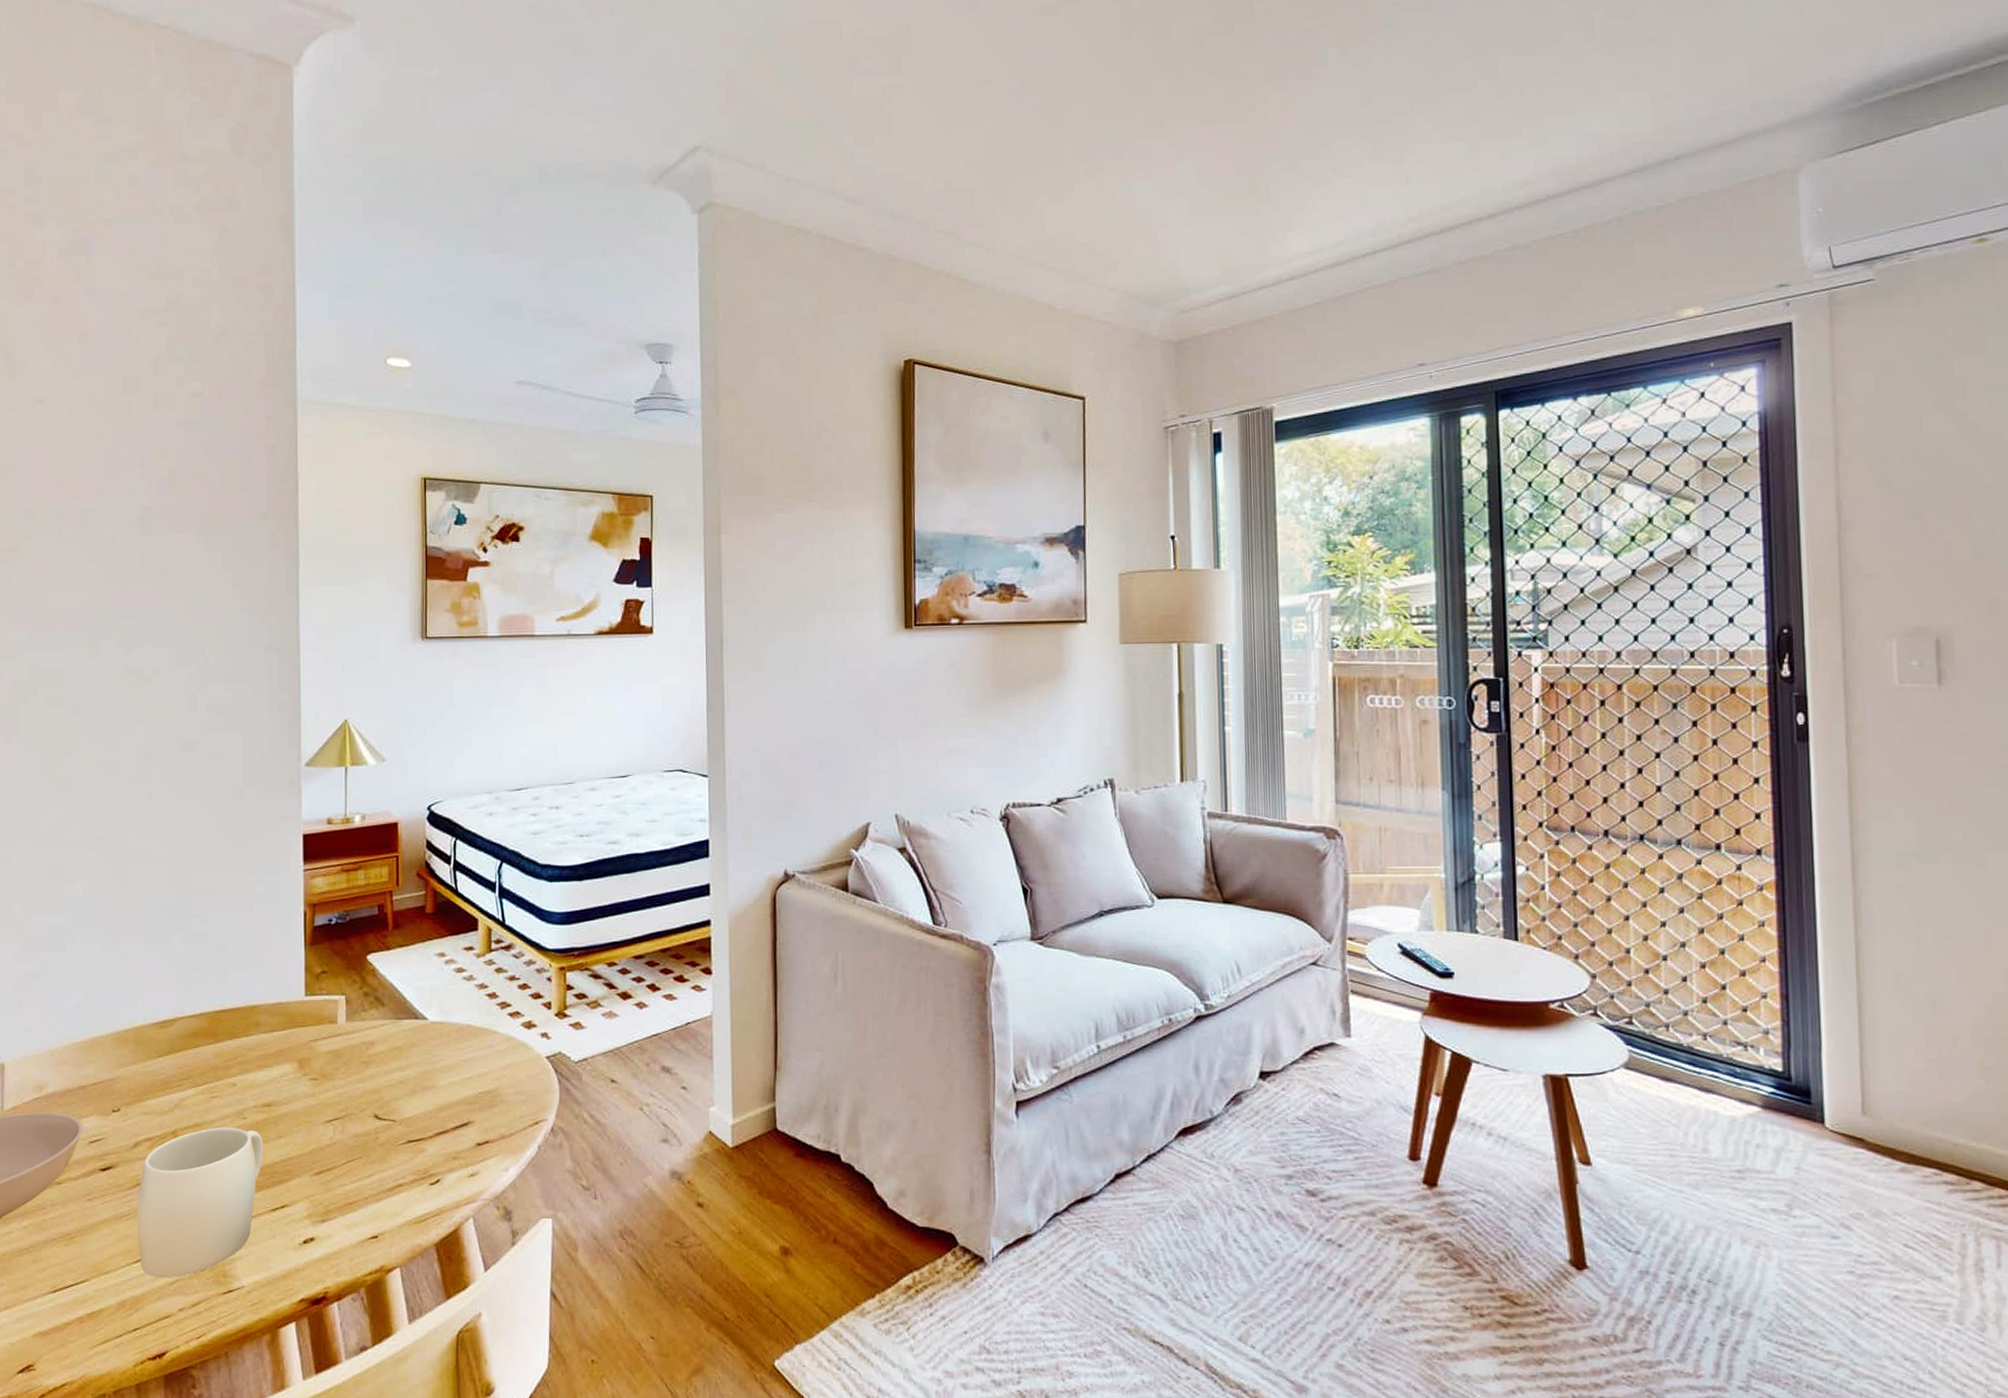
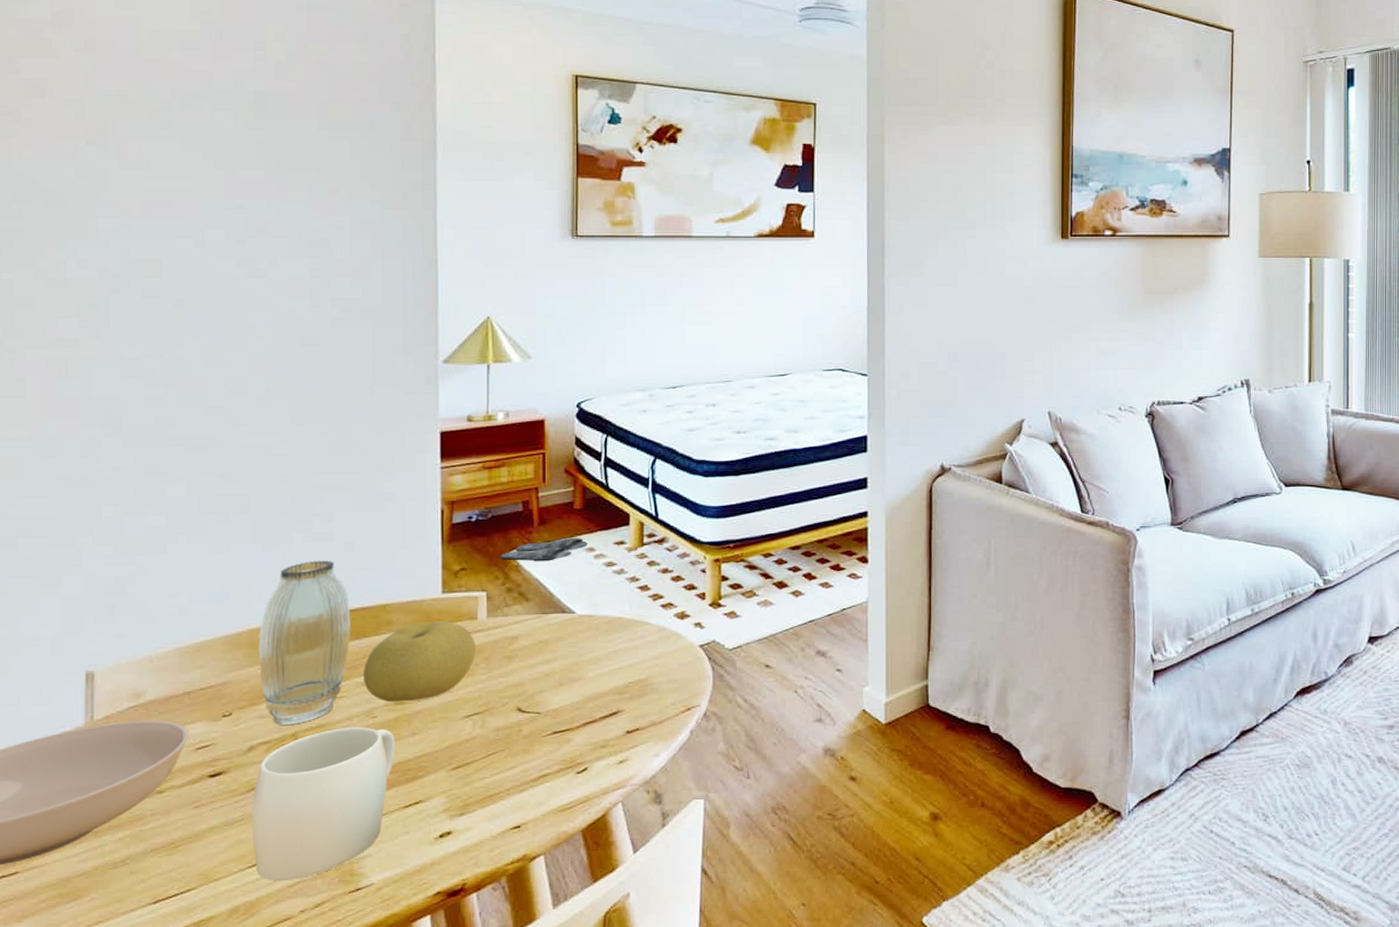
vase: none [143,960,224,1122] -> present [258,560,351,725]
fruit: none [235,1023,336,1104] -> present [364,620,476,702]
slippers: none [357,942,439,965] -> present [500,537,588,561]

